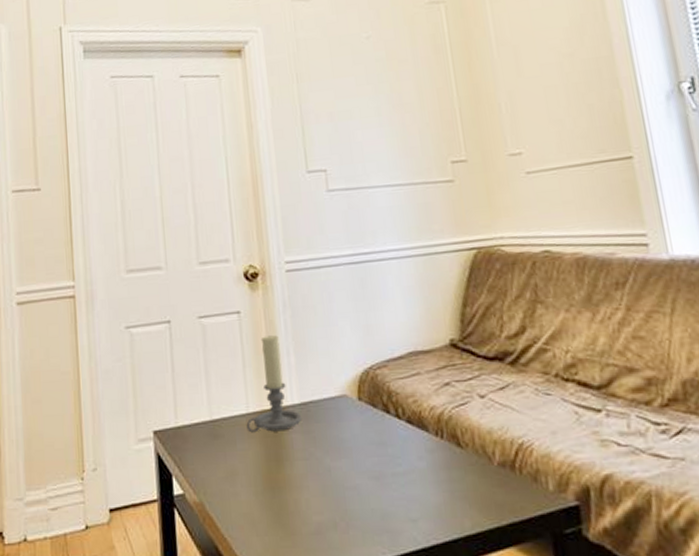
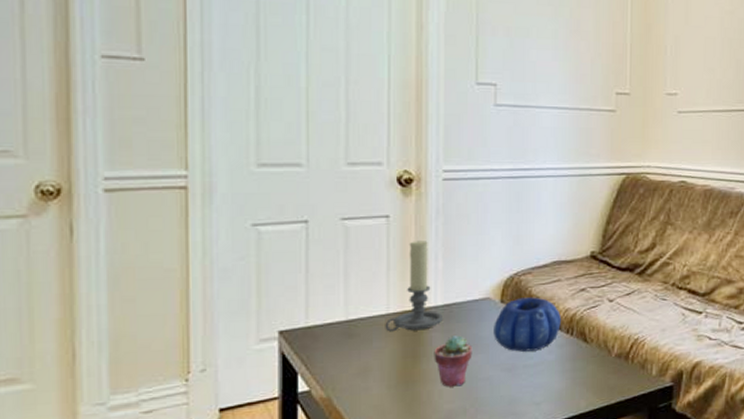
potted succulent: none [296,437,336,496] -> present [434,335,472,387]
decorative bowl: none [354,393,428,457] -> present [494,297,561,352]

